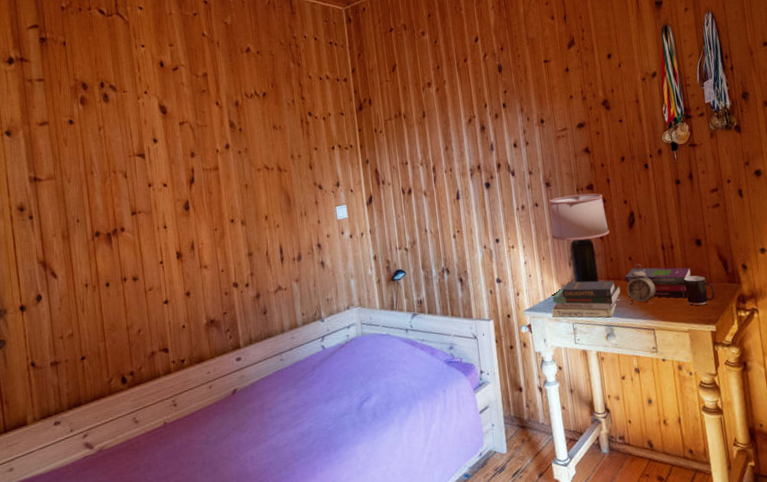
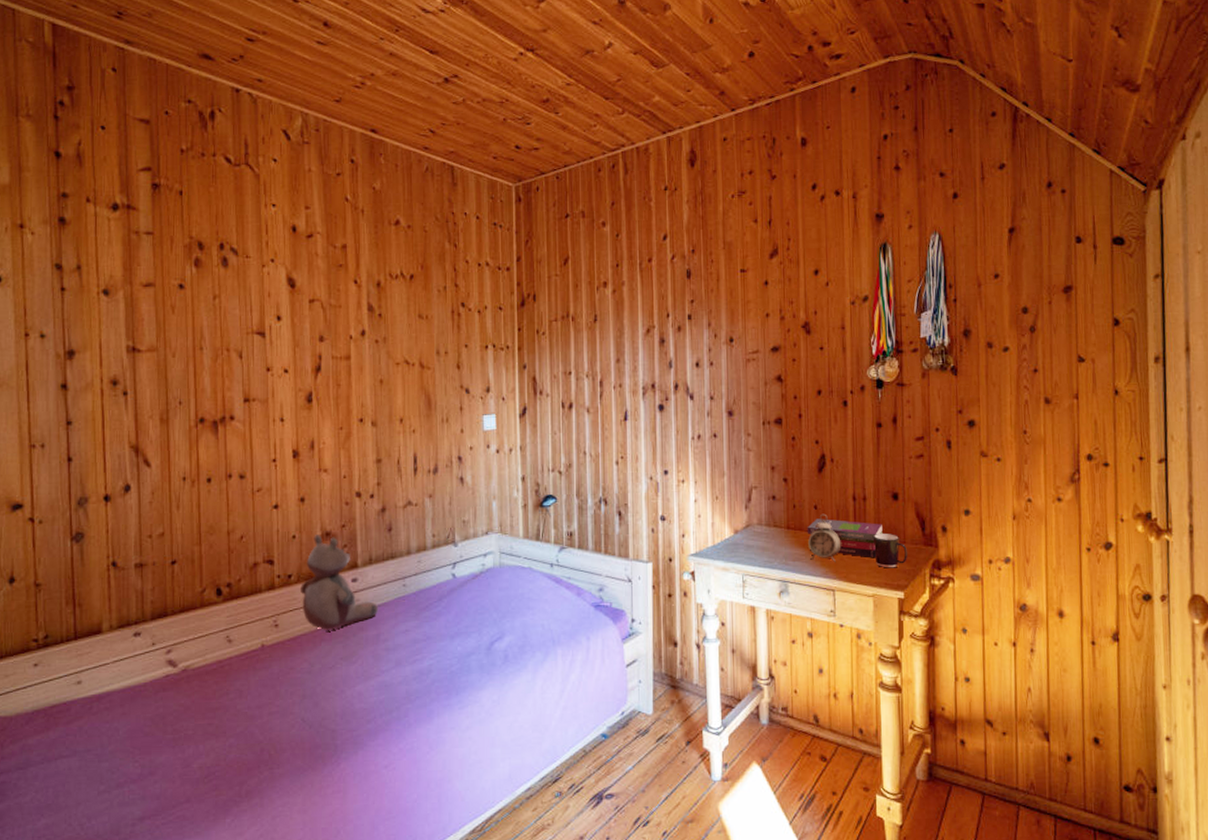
teddy bear: none [193,323,262,405] -> present [300,535,379,630]
table lamp: present [549,193,610,283] -> none [728,428,795,531]
books: present [552,280,621,318] -> none [720,527,801,572]

